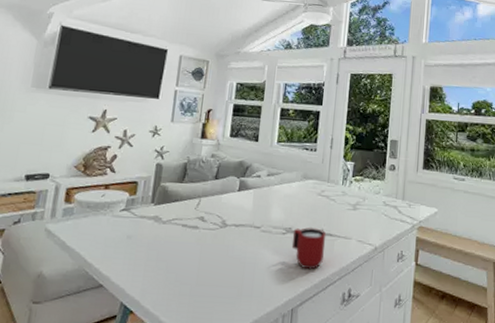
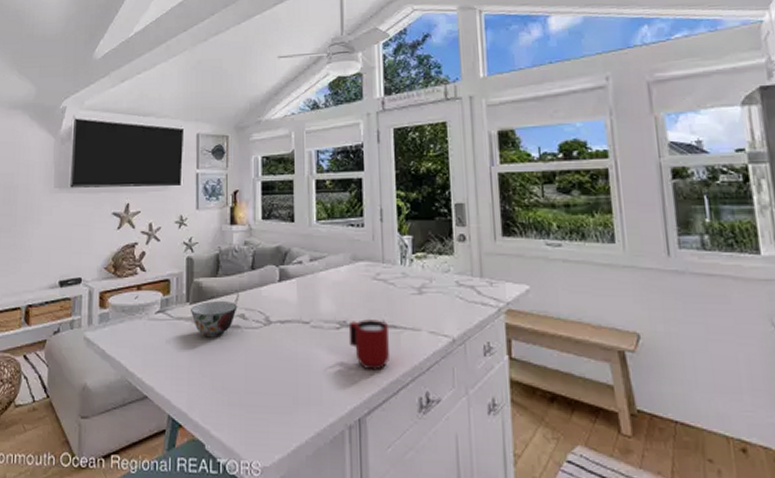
soup bowl: none [154,204,199,236] -> present [191,301,238,338]

